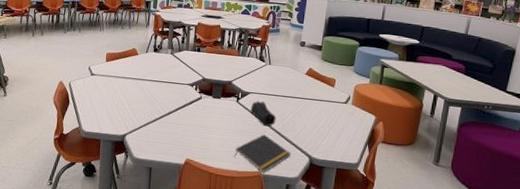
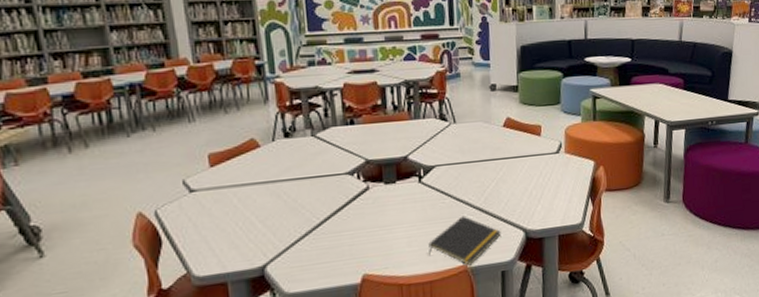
pencil case: present [250,101,277,127] -> none [439,173,475,206]

